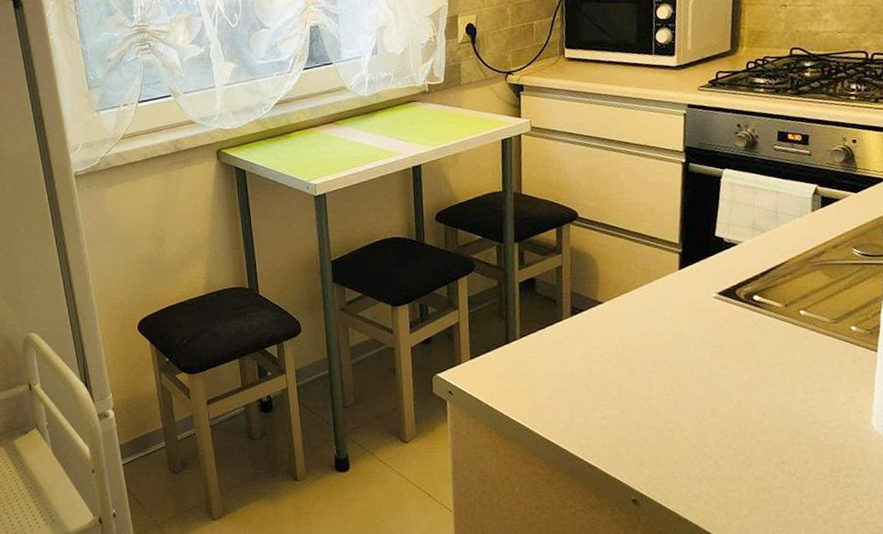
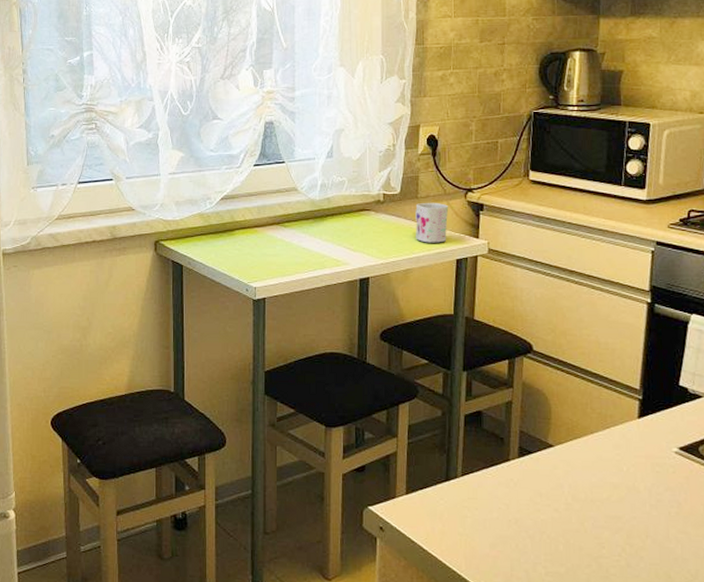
mug: none [459,87,491,127] -> present [415,202,449,243]

